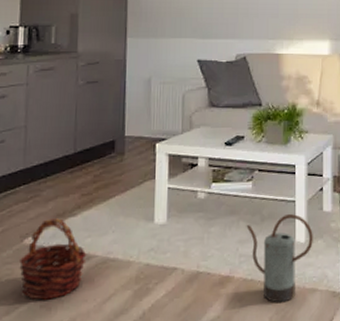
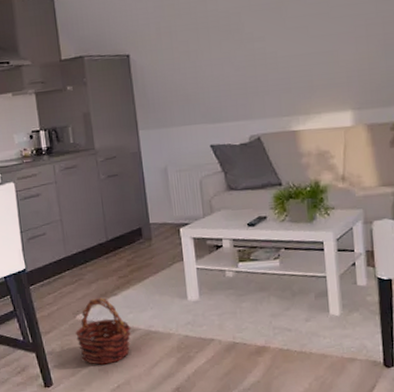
watering can: present [246,214,313,303] -> none [277,289,349,371]

